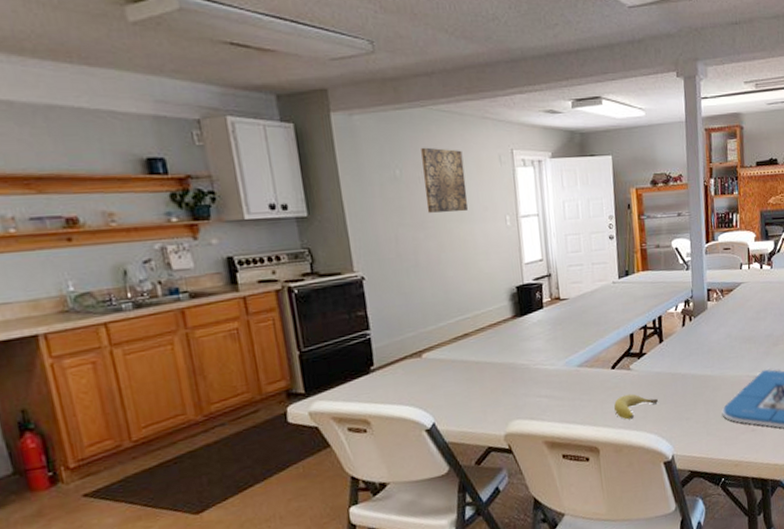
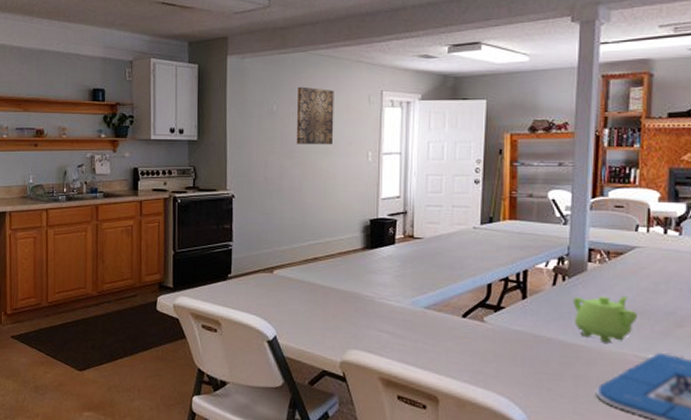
fruit: present [614,393,658,420] -> none [461,347,513,375]
teapot: none [699,327,747,370] -> present [573,295,637,343]

